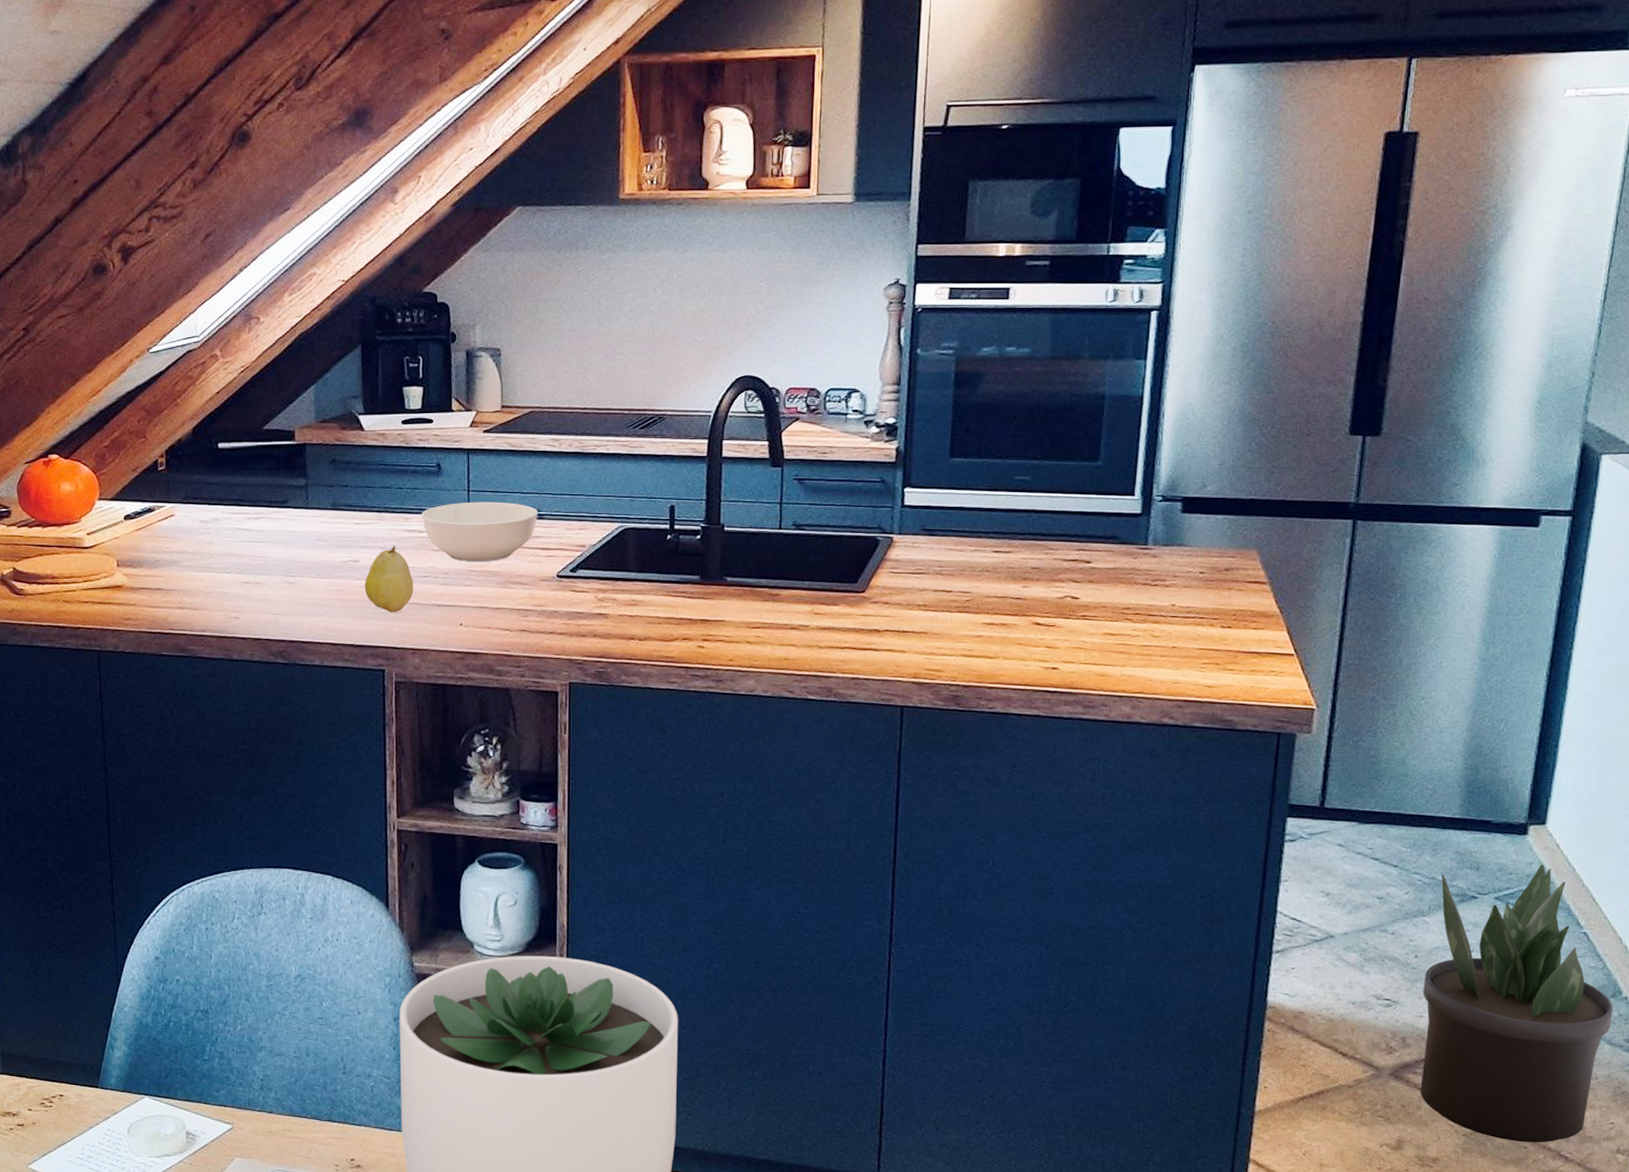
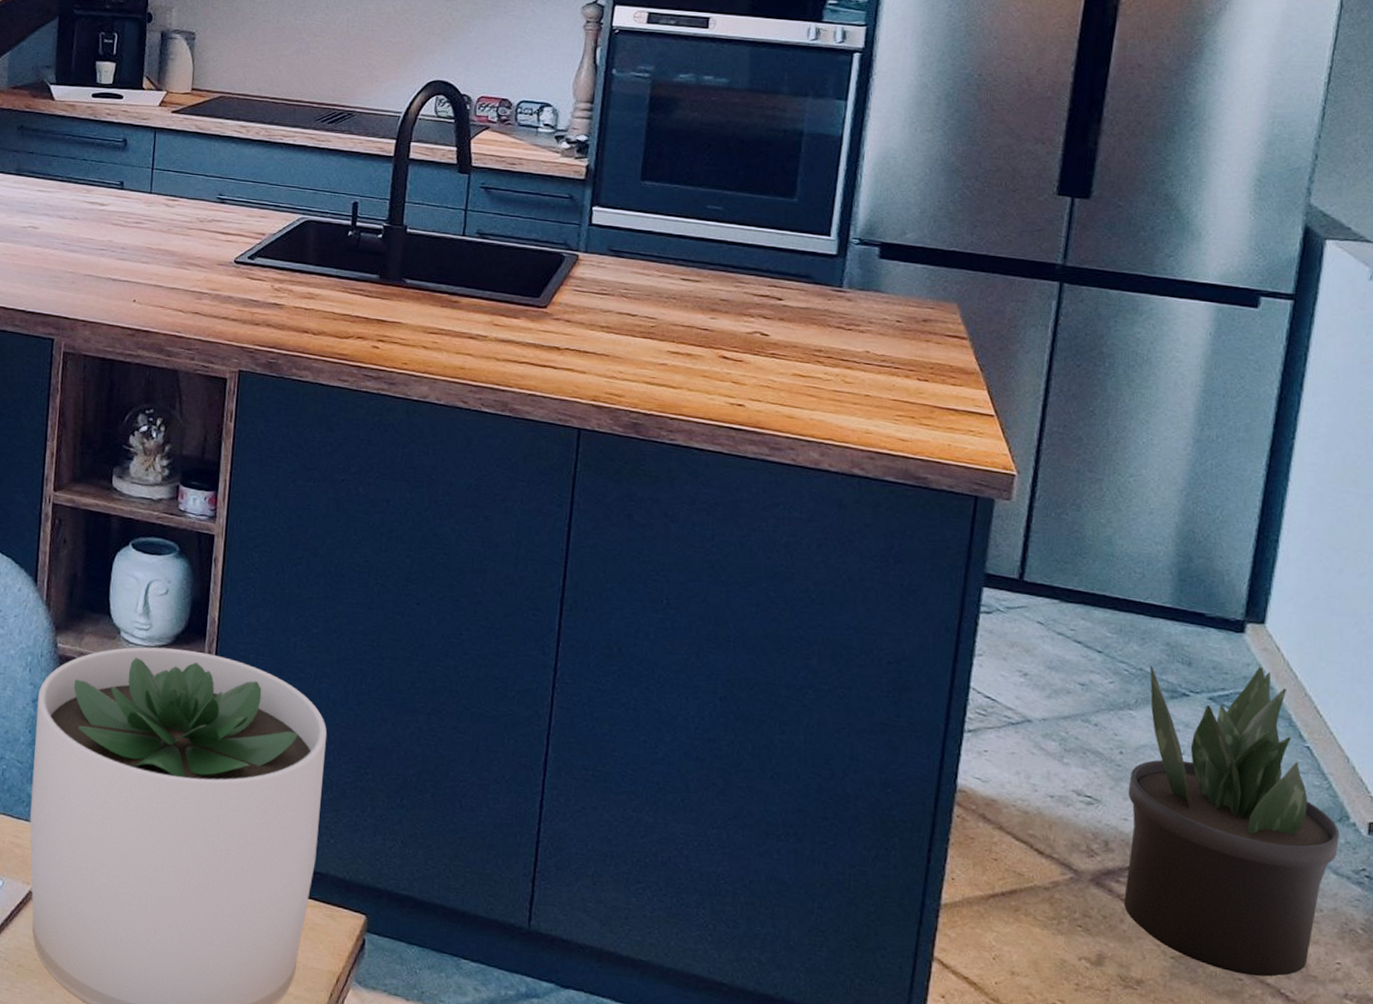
fruit: present [364,545,414,613] -> none [41,215,91,283]
bowl: present [421,502,538,562] -> none [103,179,221,241]

